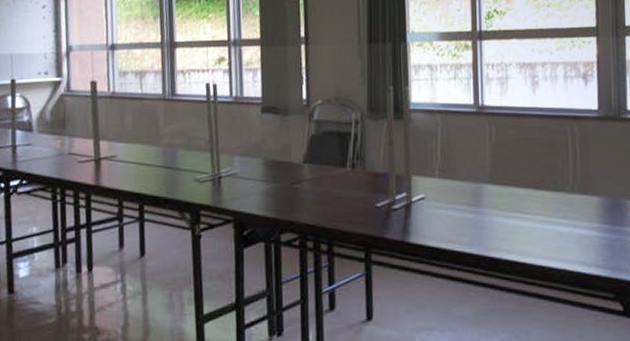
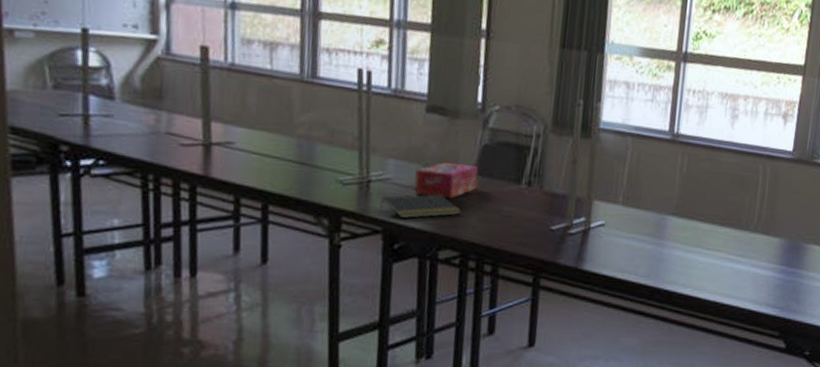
notepad: none [231,183,297,208] -> present [381,194,461,219]
tissue box: none [257,155,309,186] -> present [414,163,478,199]

